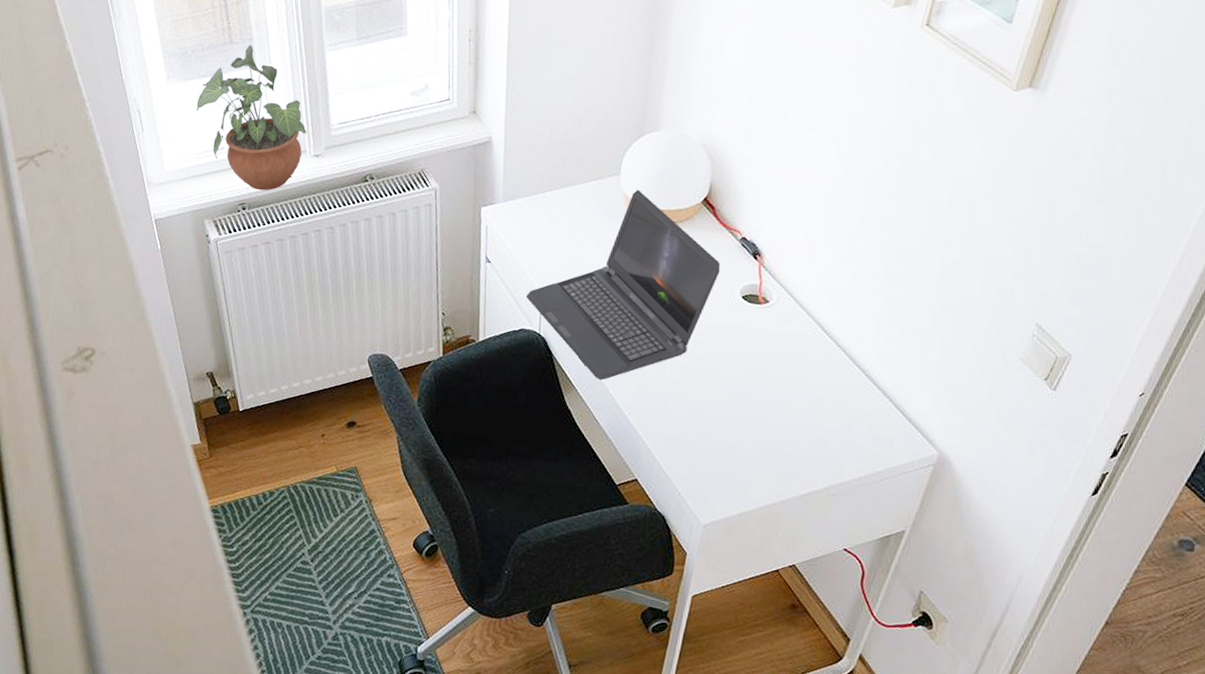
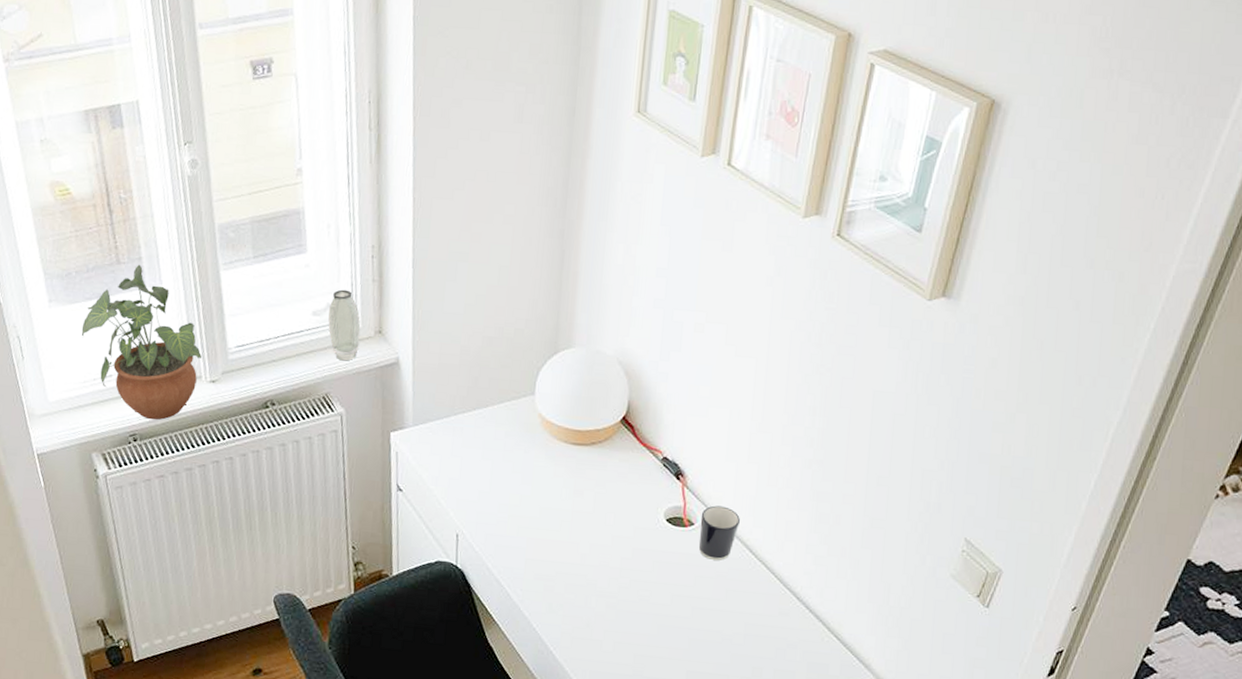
vase: none [425,71,456,139] -> present [328,289,361,361]
laptop computer: present [525,189,721,380] -> none [440,409,643,613]
mug: none [772,284,814,337] -> present [698,505,740,561]

